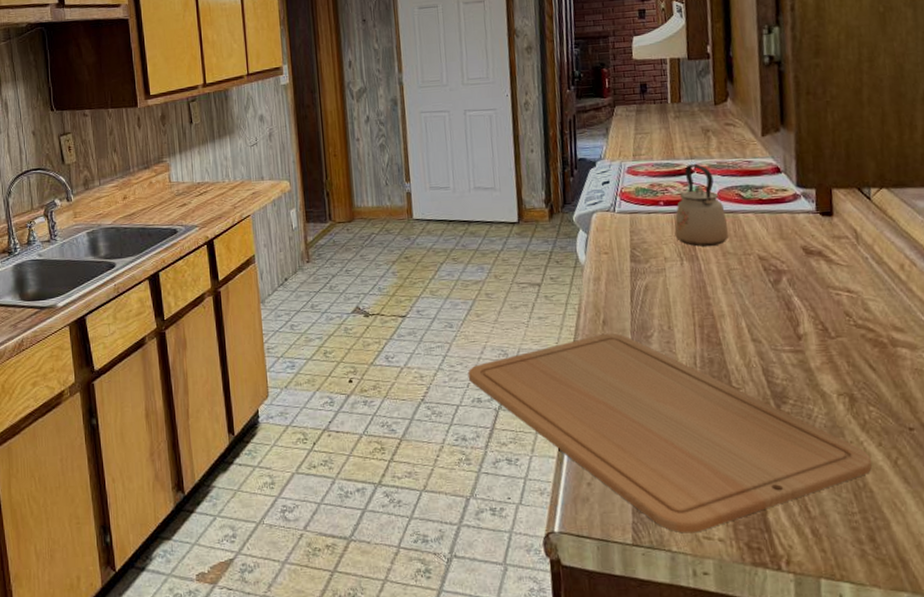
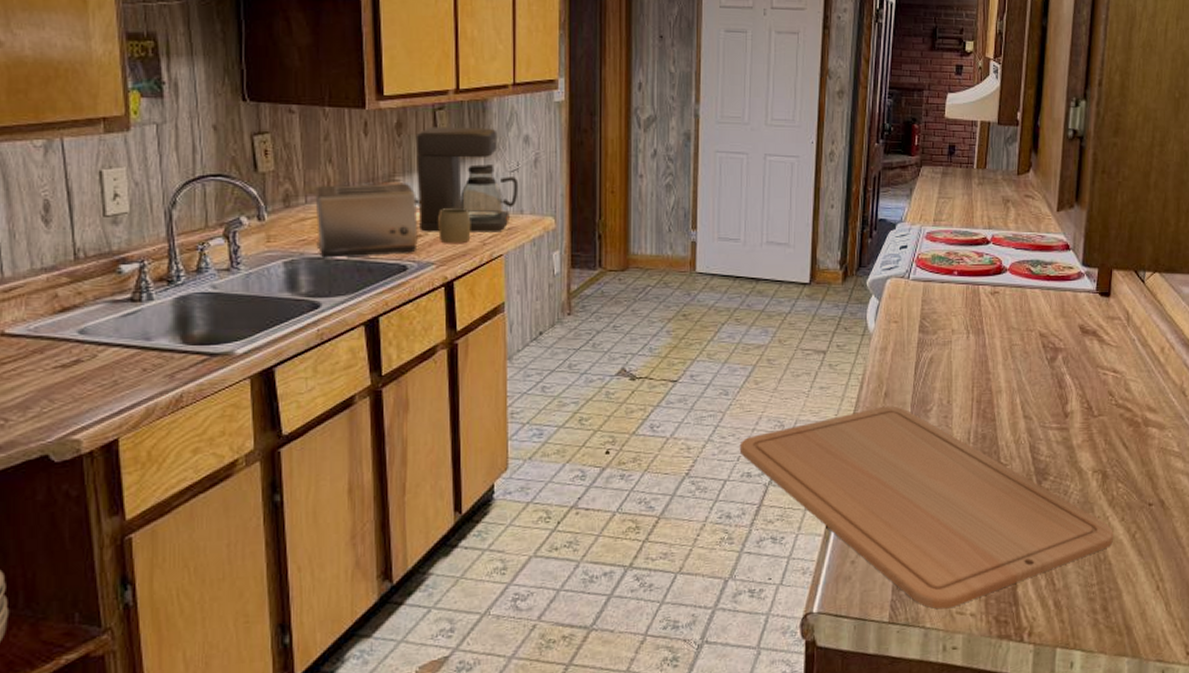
toaster: none [106,162,184,227] -> present [315,183,420,258]
coffee maker: none [177,112,259,201] -> present [417,126,519,232]
mug: none [198,178,224,210] -> present [438,207,471,244]
kettle: present [674,163,728,247] -> none [964,234,1014,320]

